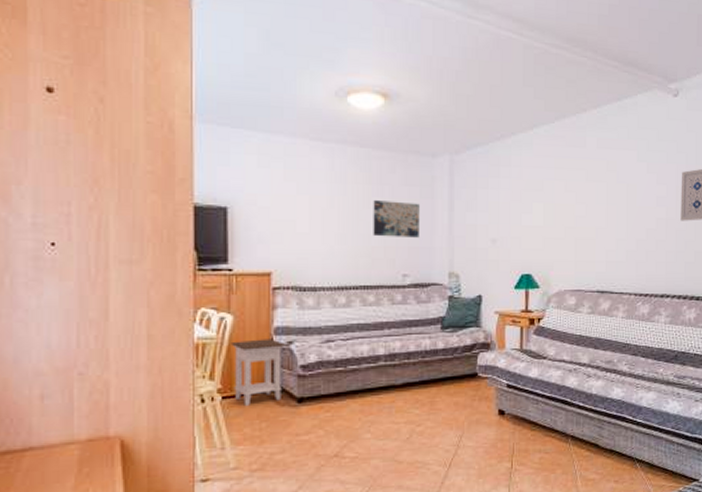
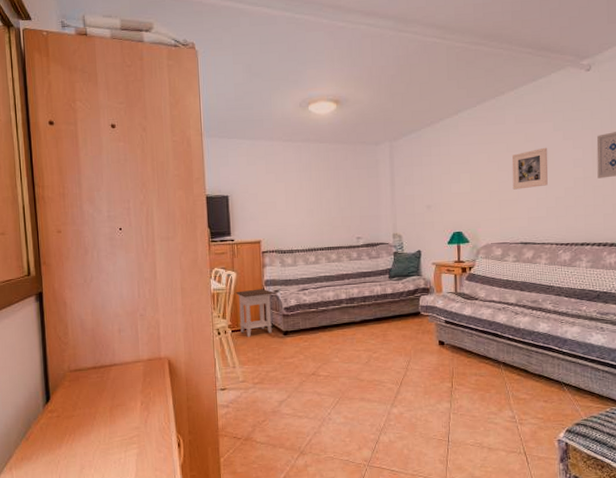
wall art: present [373,200,420,238] -> none [332,181,368,210]
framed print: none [591,179,630,227] -> present [511,147,548,190]

